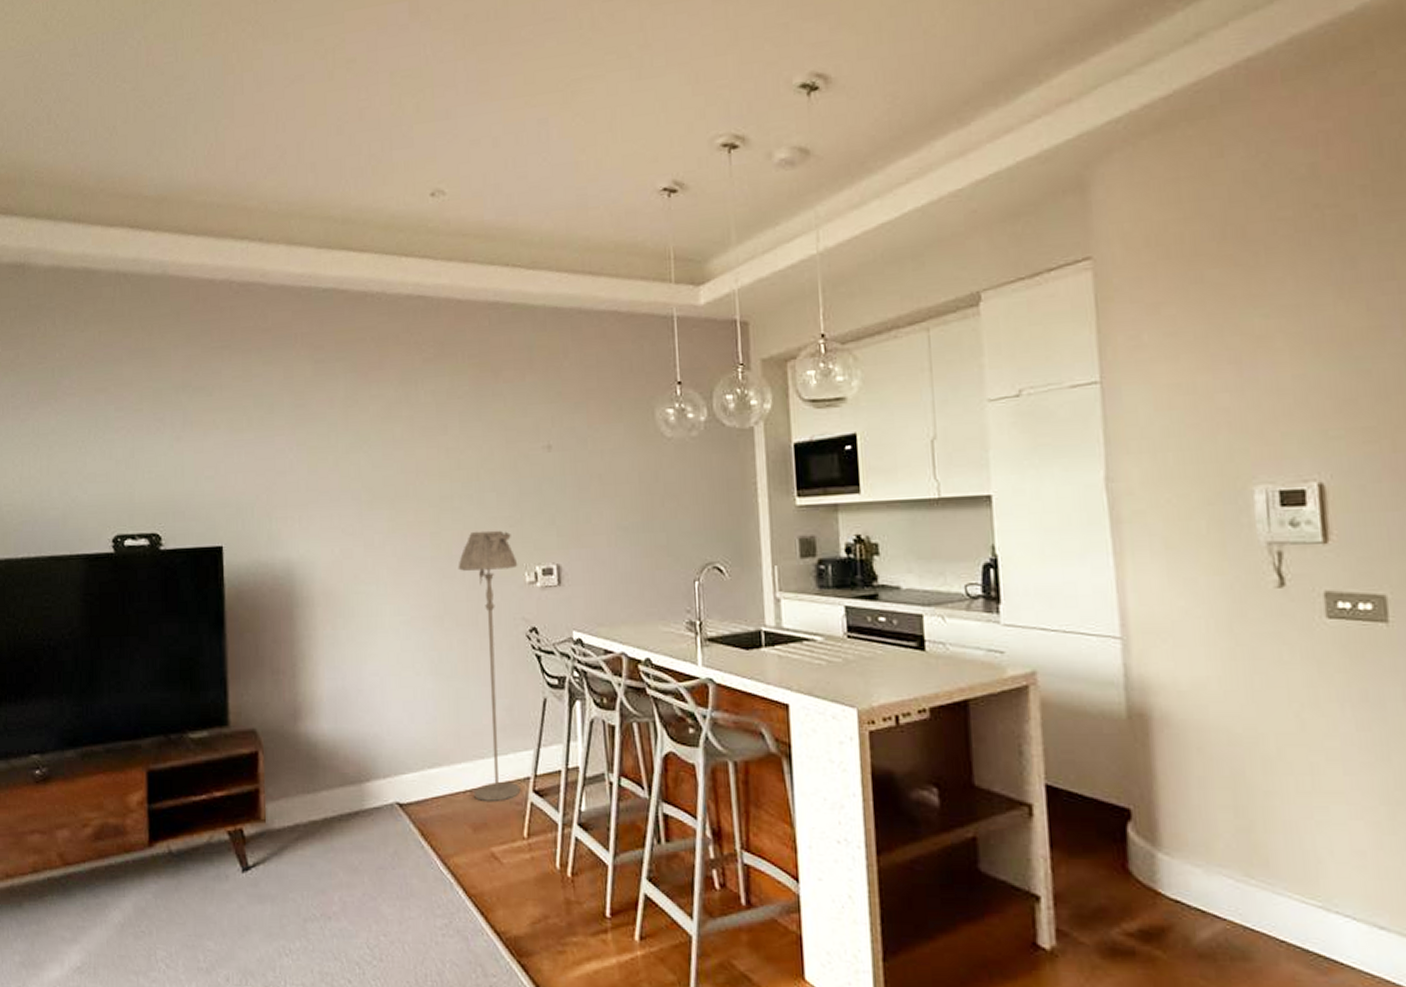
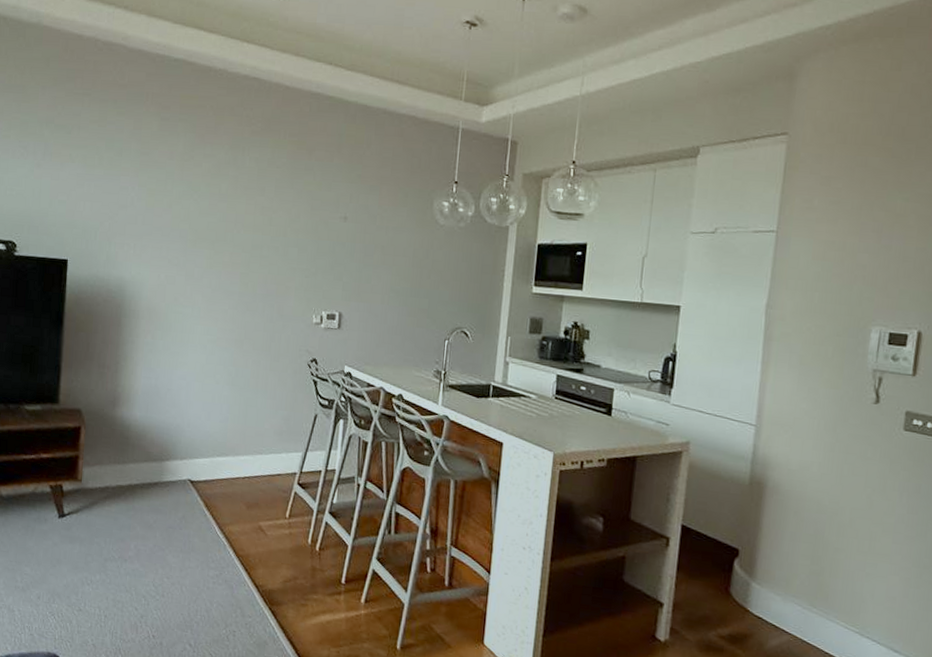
floor lamp: present [458,530,521,801] -> none [251,276,308,488]

